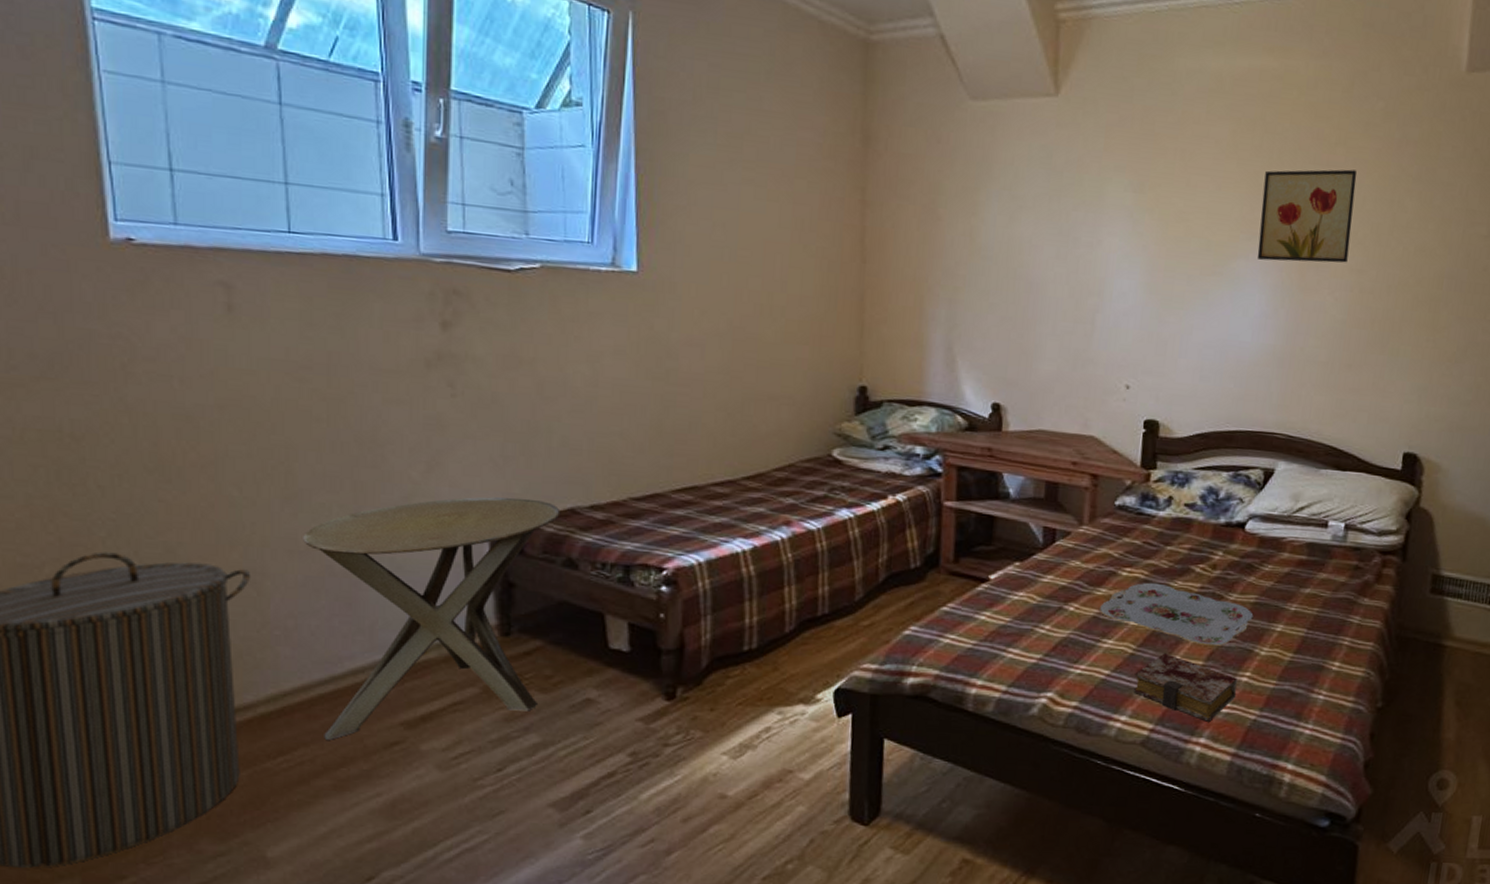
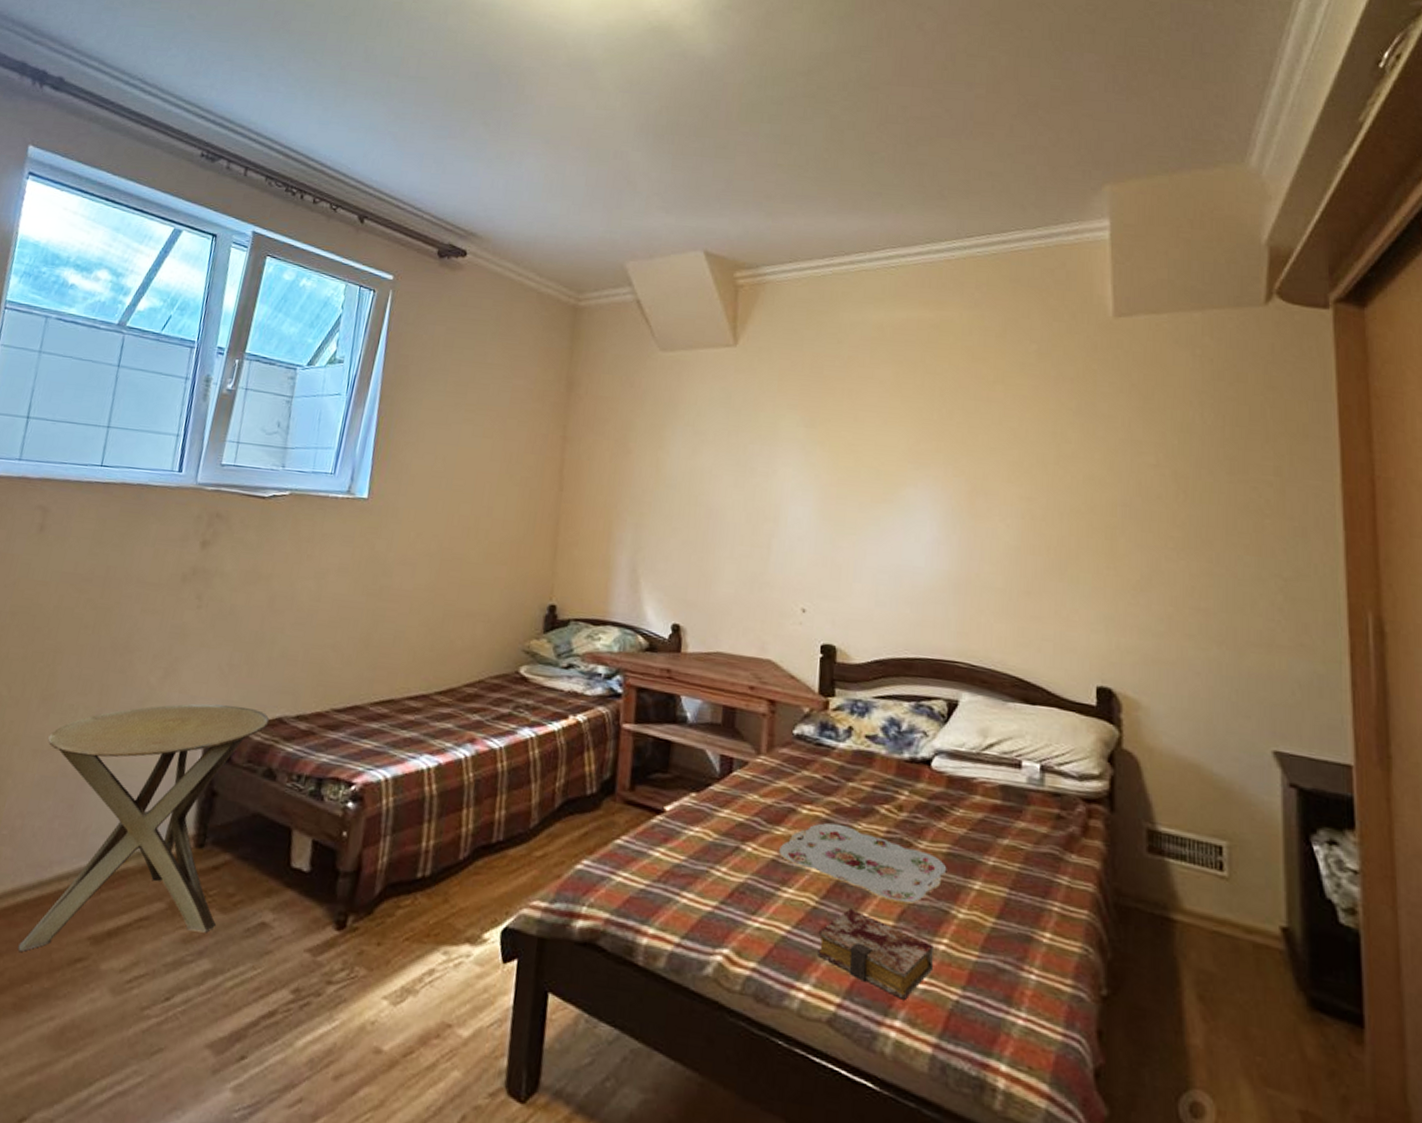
wall art: present [1257,169,1357,263] -> none [925,404,1018,491]

